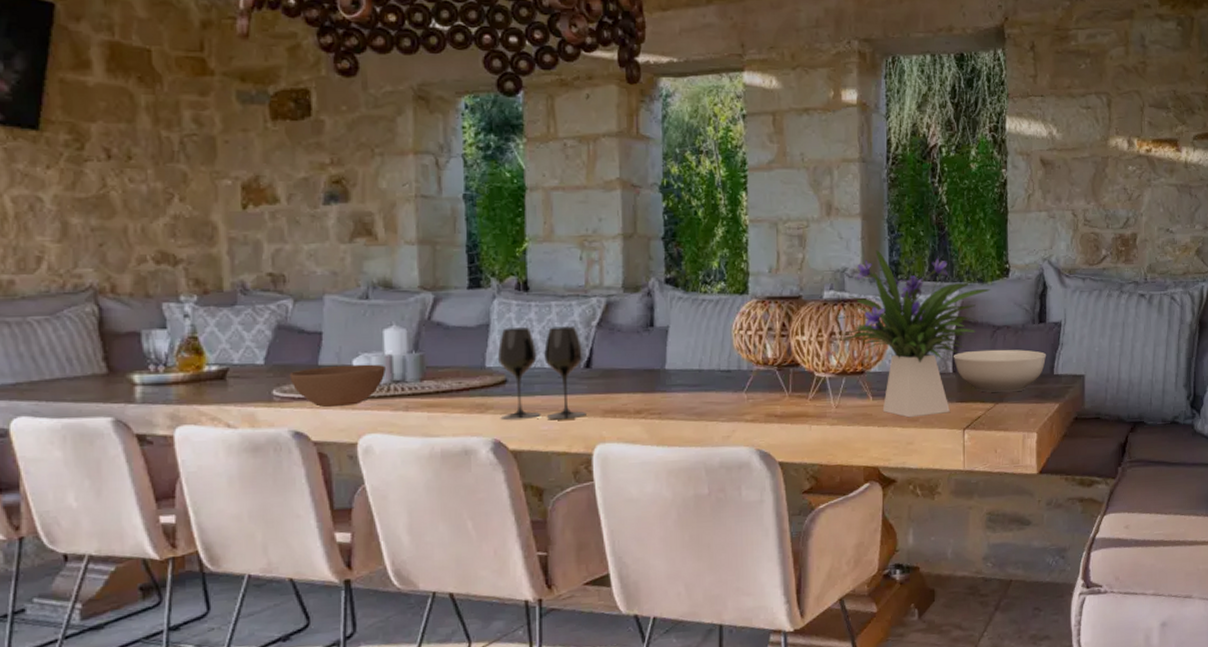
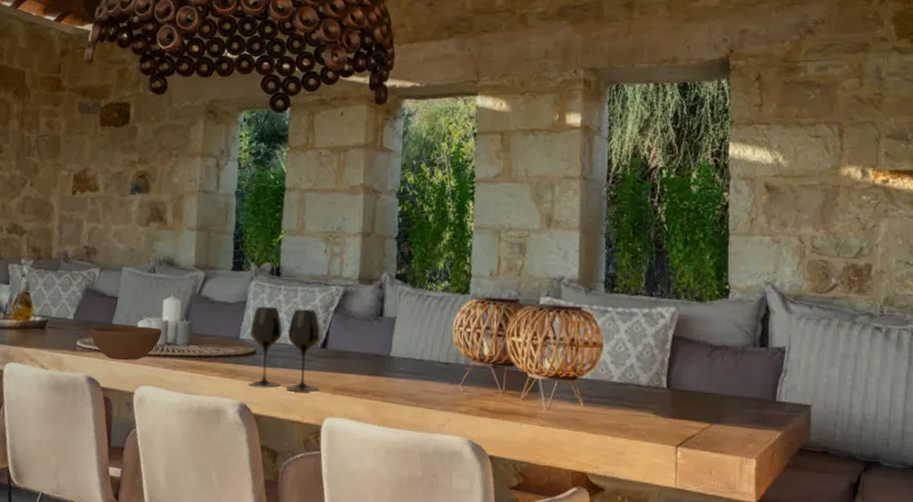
flower arrangement: present [834,250,990,418] -> none [549,262,708,428]
bowl: present [954,349,1047,393] -> none [668,368,769,415]

